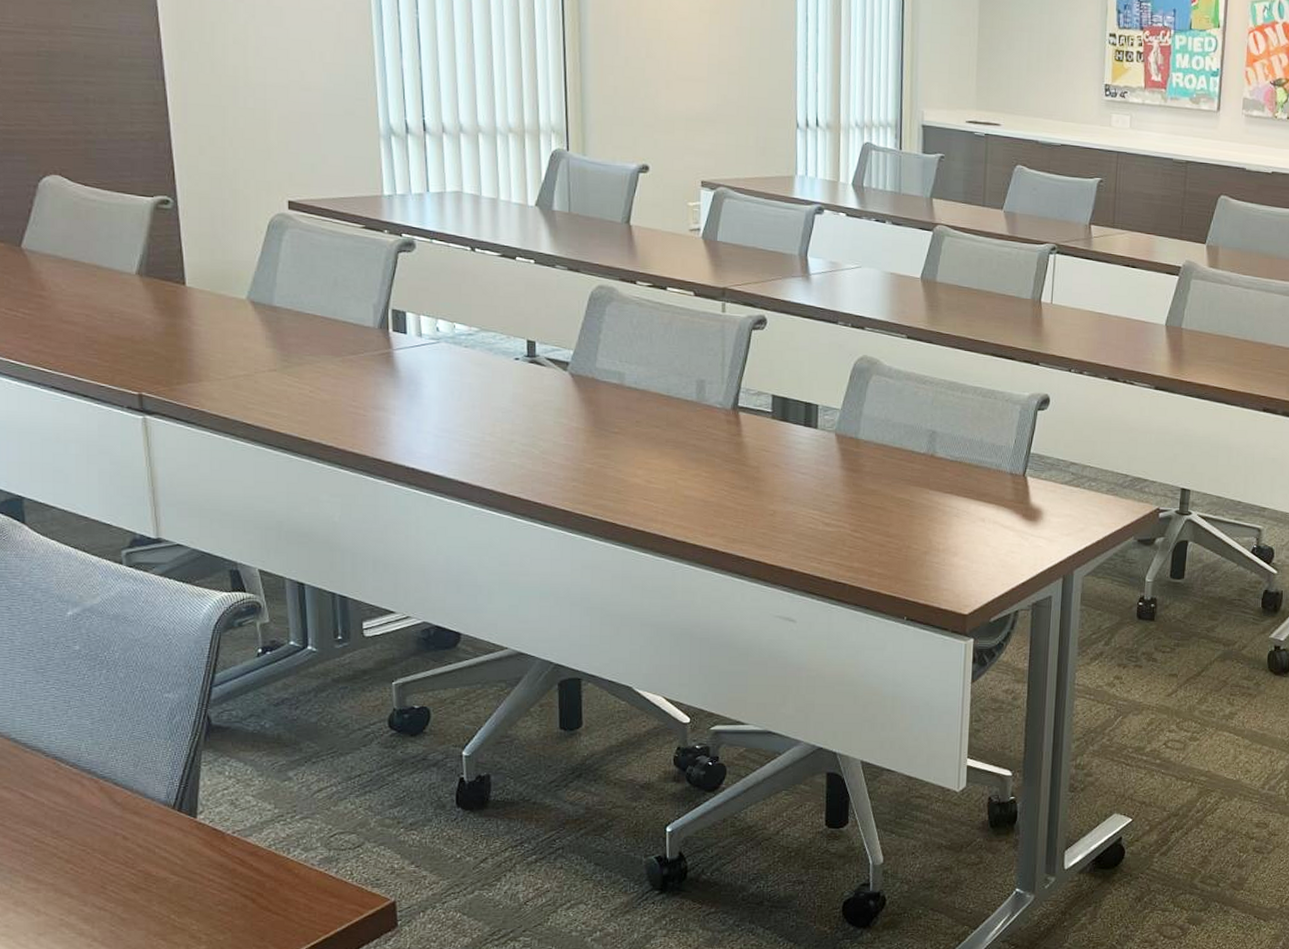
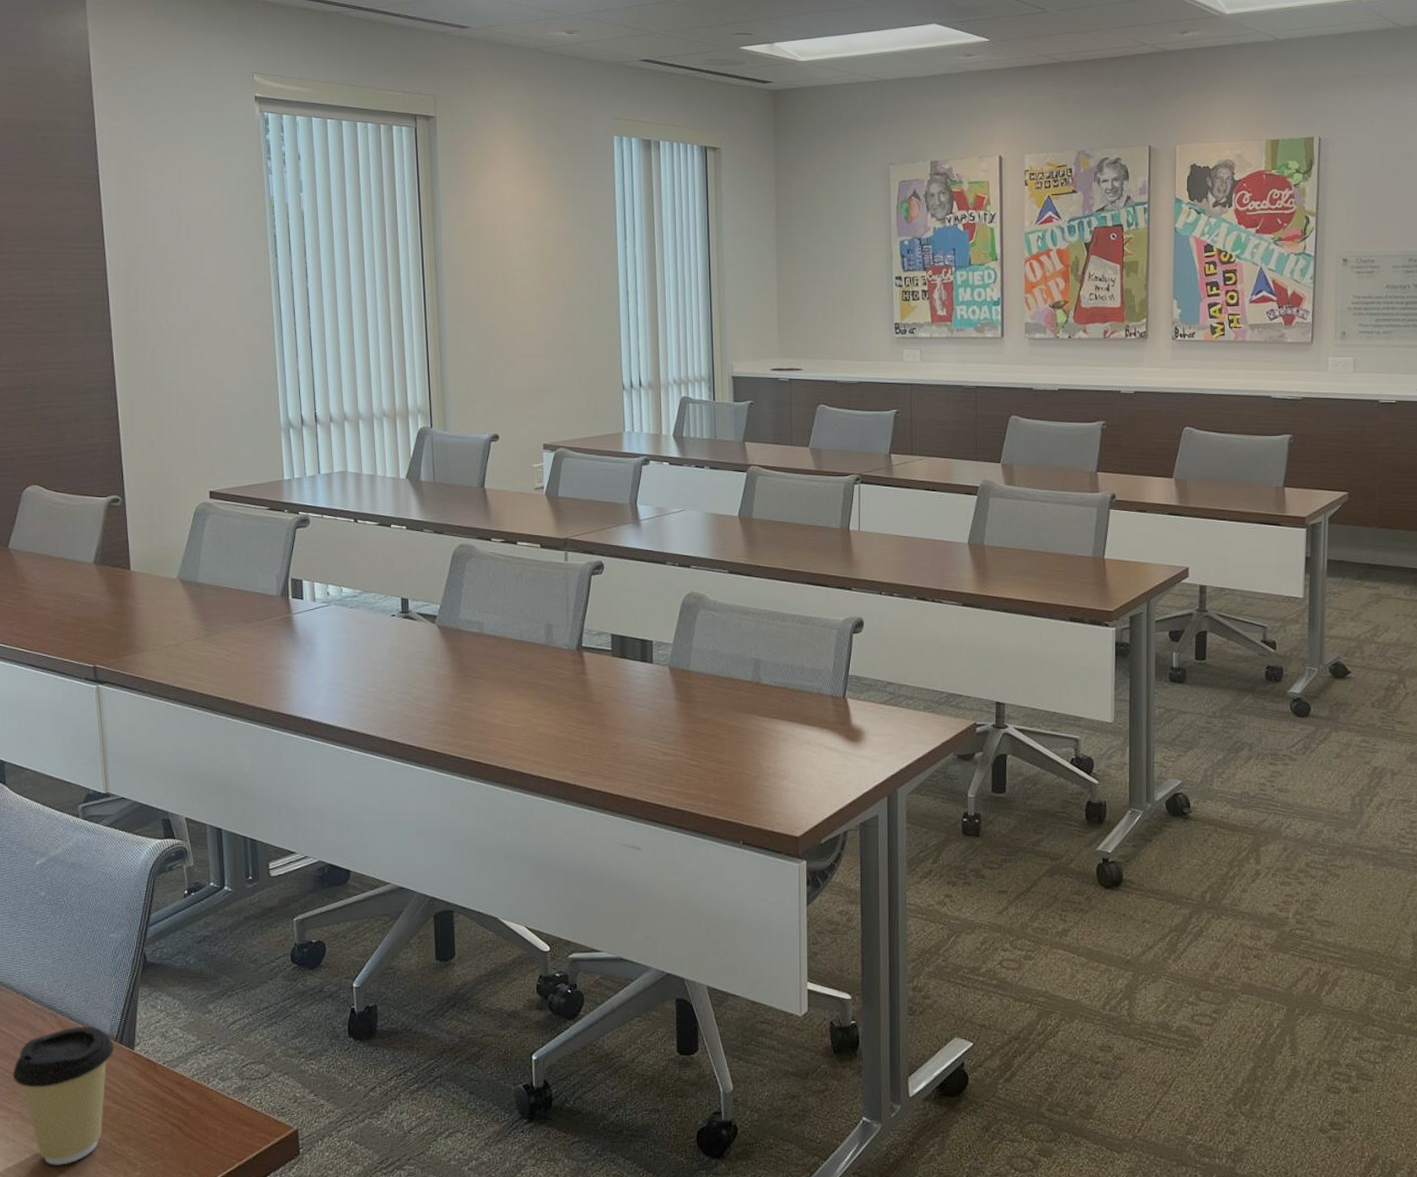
coffee cup: none [42,792,172,939] -> present [12,1026,115,1165]

